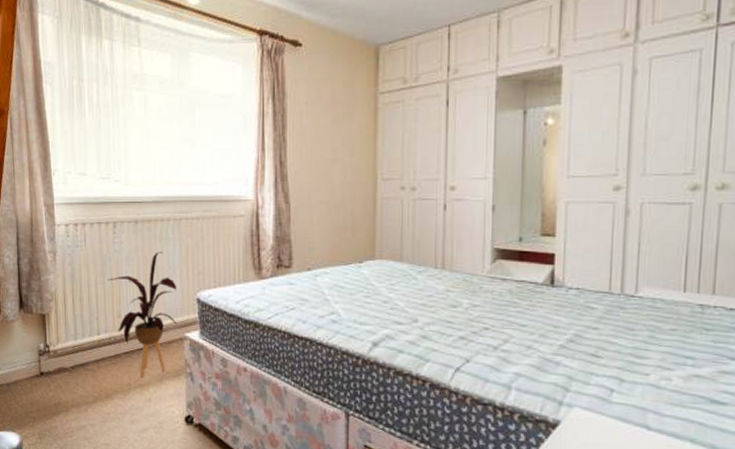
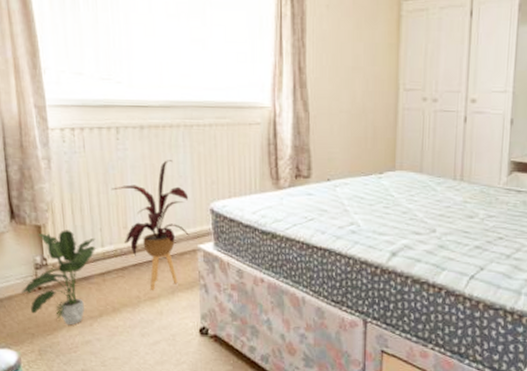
potted plant: none [26,318,93,410] -> present [22,230,96,324]

